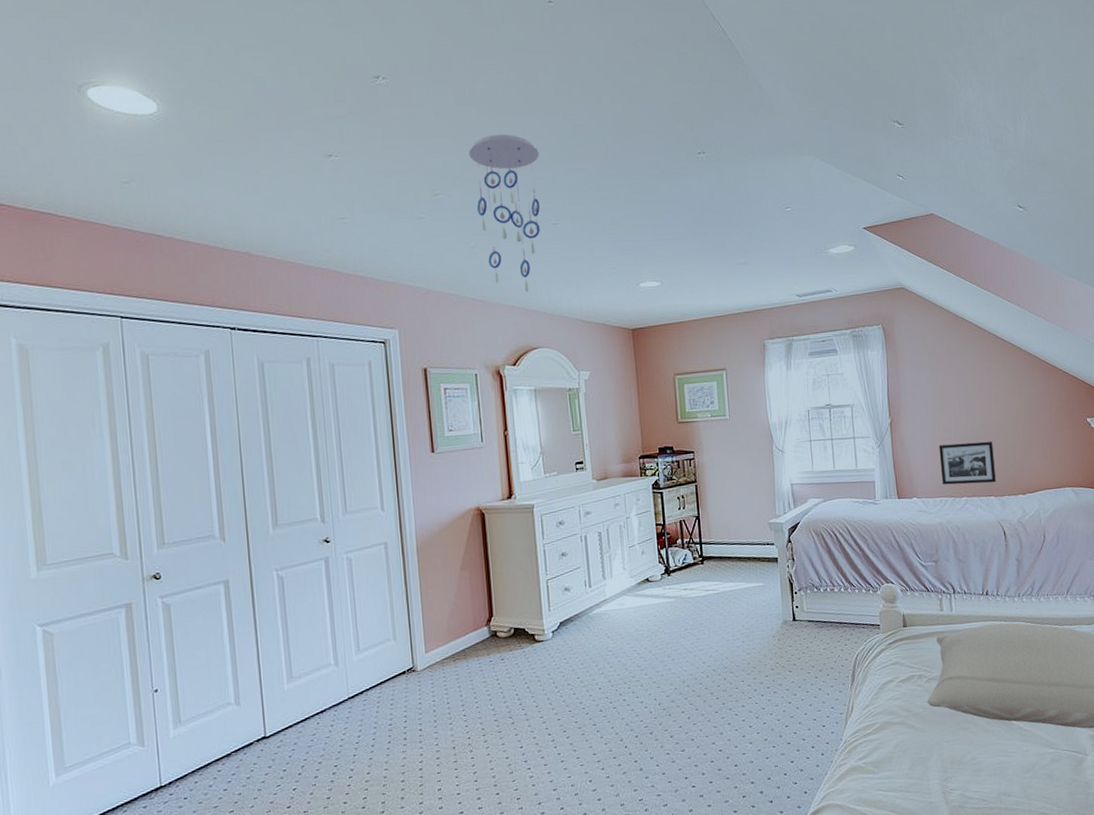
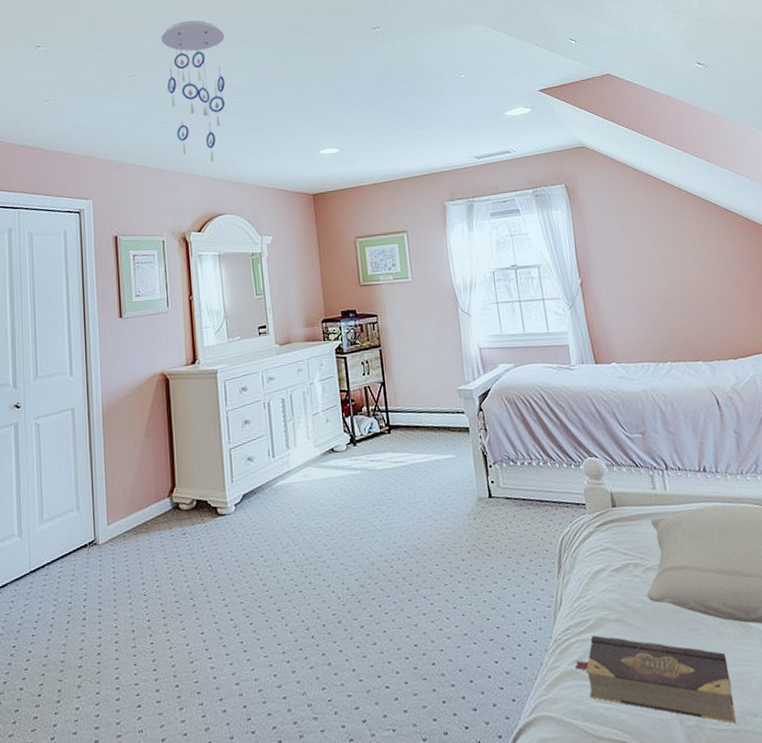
book: none [860,736,993,803] -> present [574,635,737,725]
picture frame: present [938,441,997,485] -> none [635,301,703,349]

